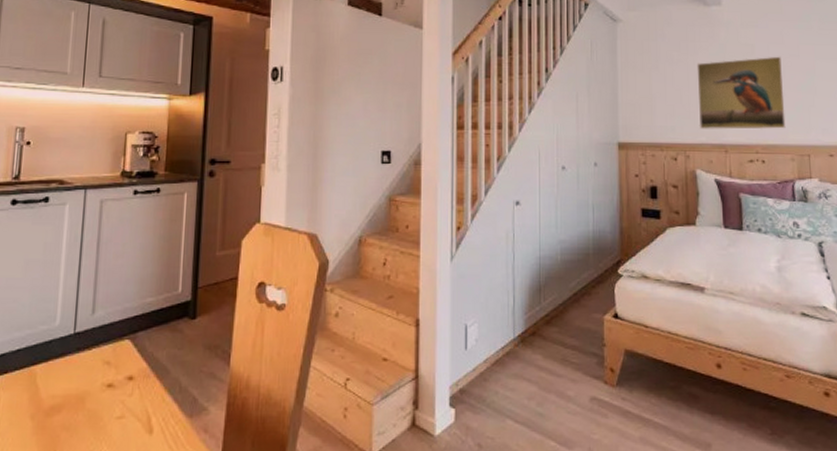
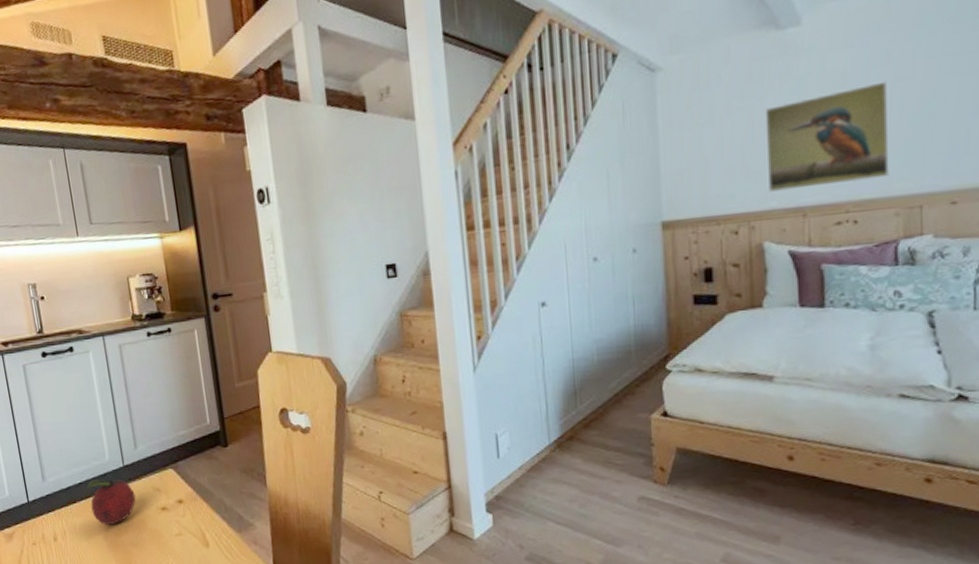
fruit: none [23,347,81,403] -> present [85,479,136,526]

